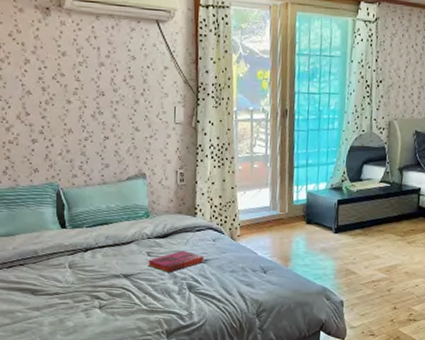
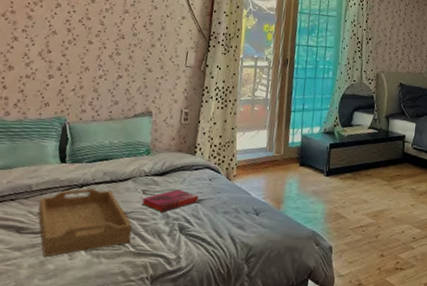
serving tray: none [47,251,142,316] -> present [38,187,133,258]

